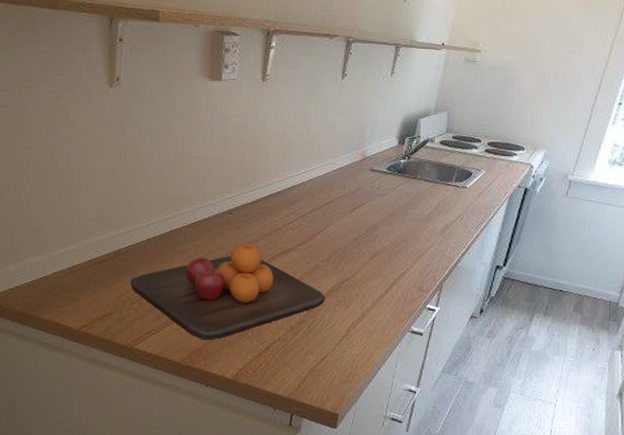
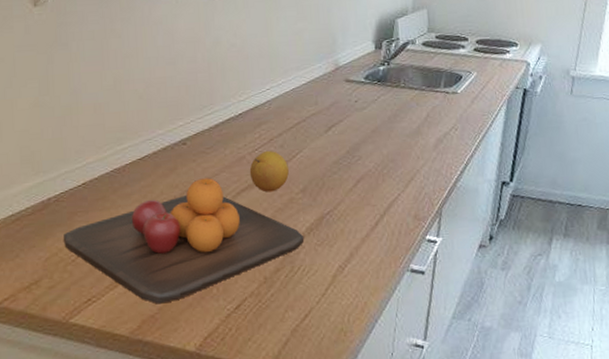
fruit: none [284,224,316,259] -> present [249,150,289,193]

